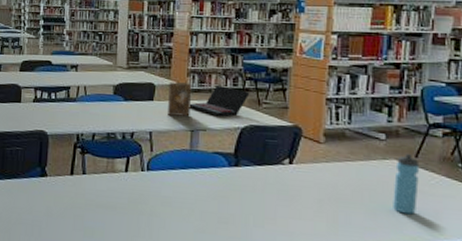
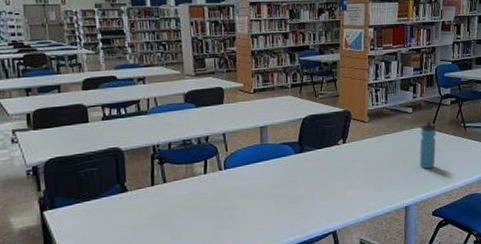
book: present [167,82,192,117] -> none [236,83,258,117]
laptop: present [189,84,250,117] -> none [256,82,308,112]

